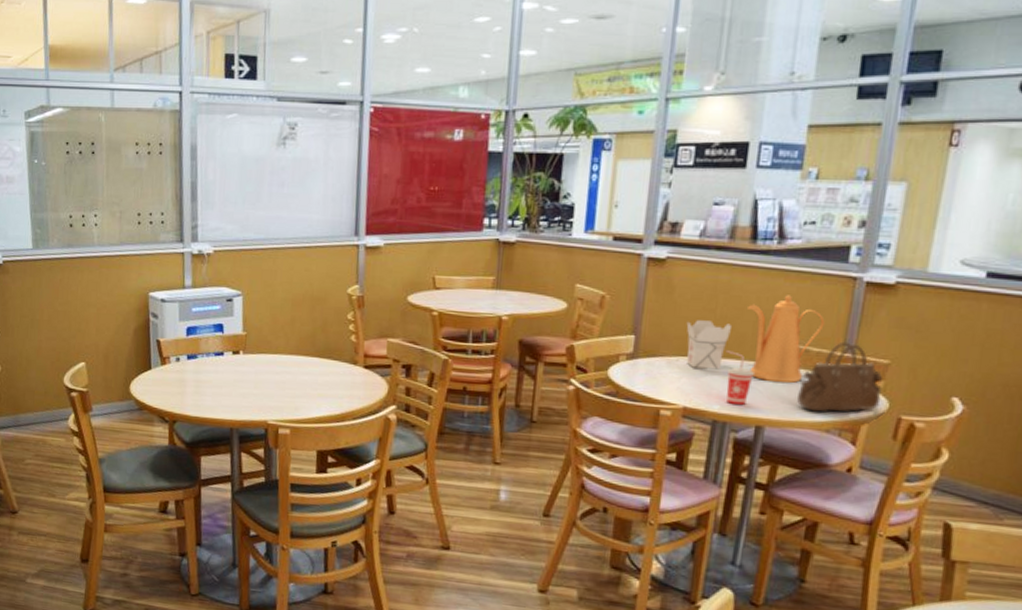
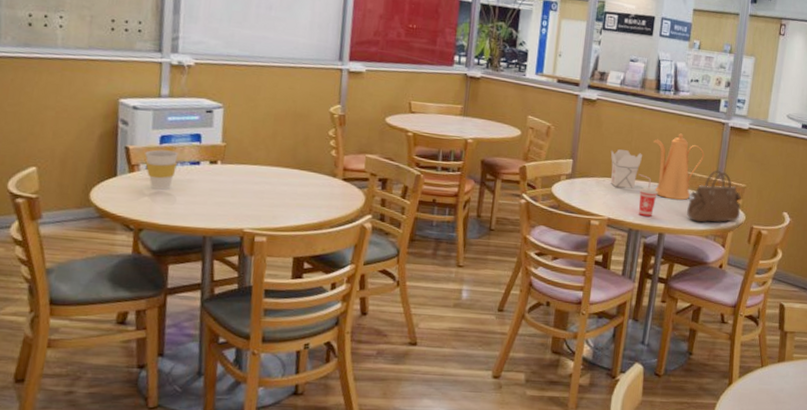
cup: none [174,341,203,382] -> present [145,149,178,190]

